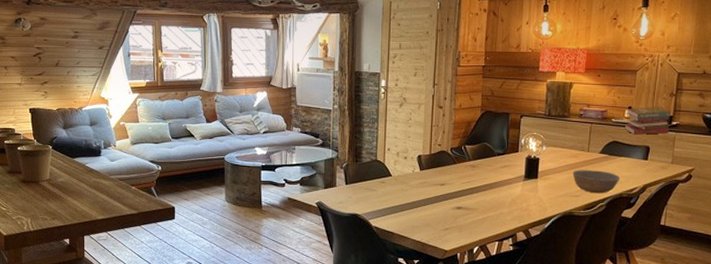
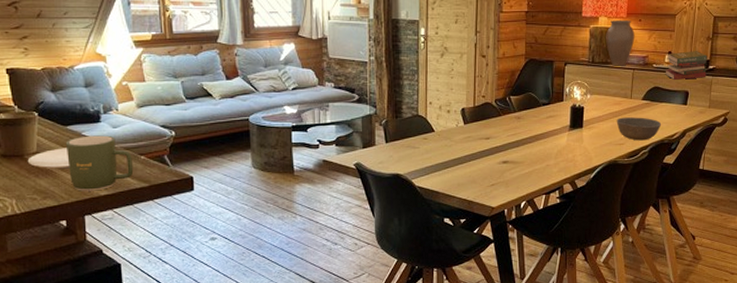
plate: none [41,177,75,194] -> present [27,148,70,169]
mug: none [72,167,126,215] -> present [65,135,134,191]
vase: none [562,75,593,120] -> present [605,20,635,66]

